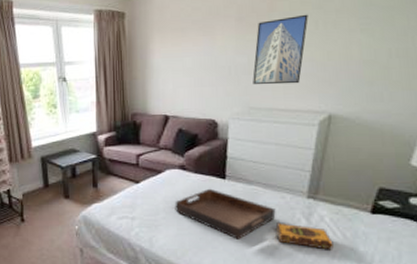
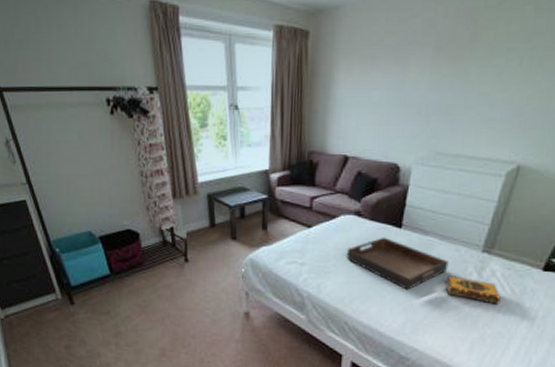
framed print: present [252,14,309,85] -> none [443,48,514,129]

